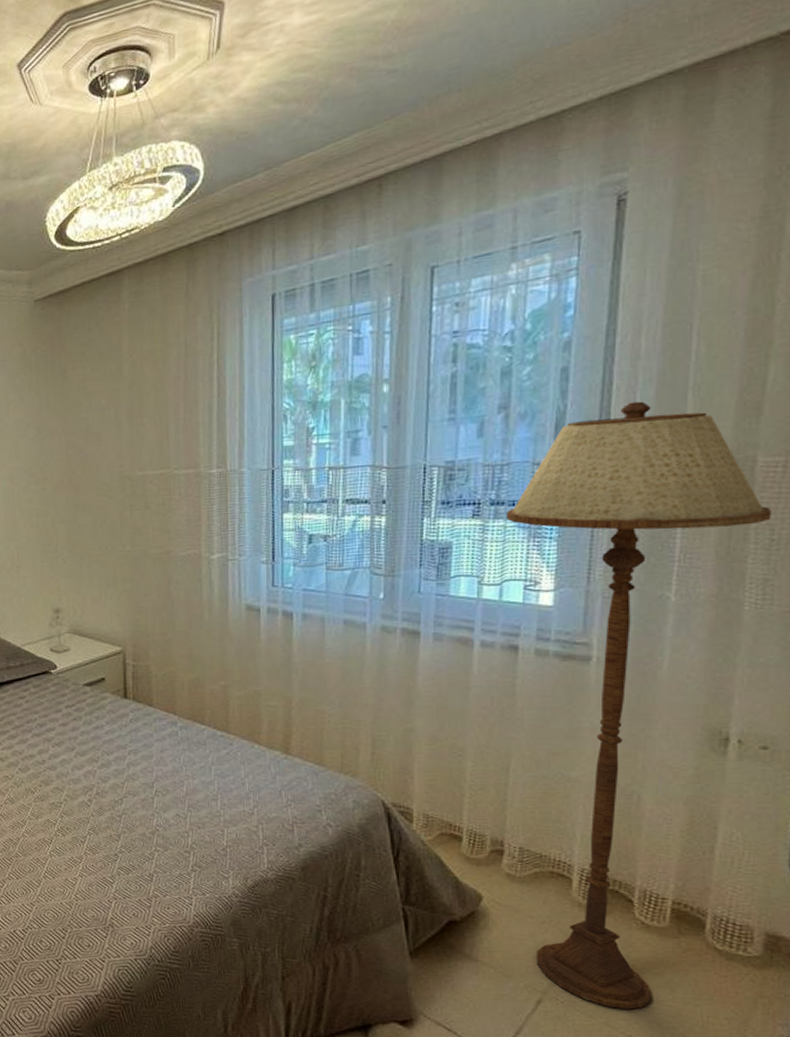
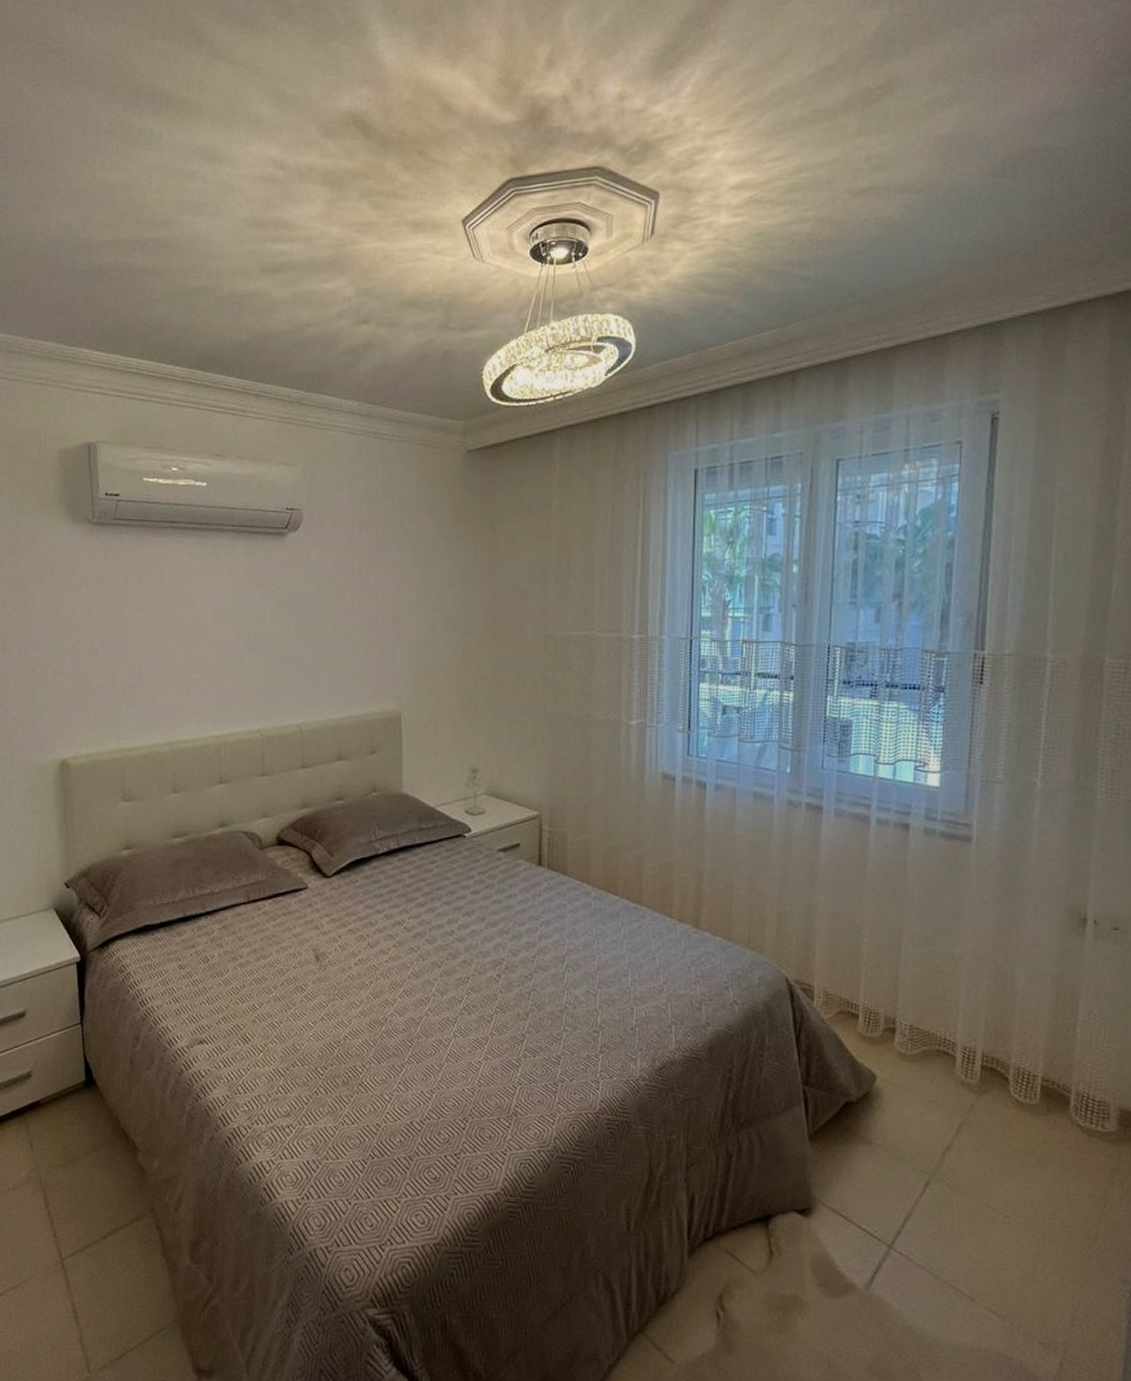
floor lamp: present [507,401,772,1010] -> none [900,600,1117,1189]

